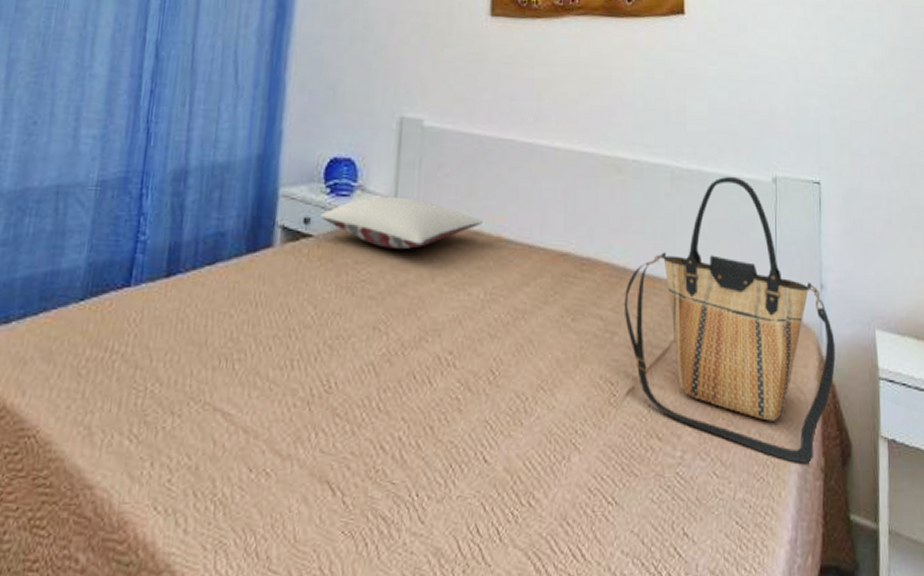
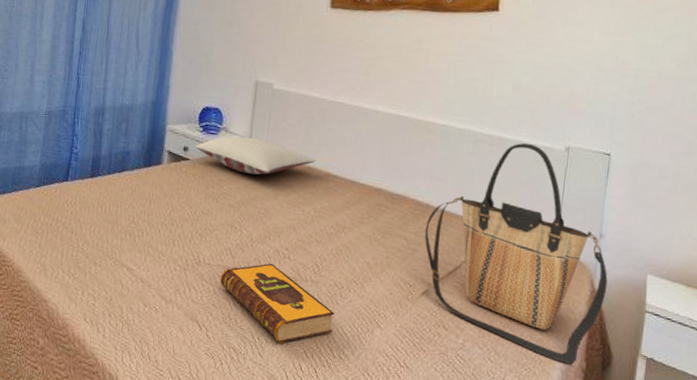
hardback book: none [360,377,519,497] -> present [220,263,335,344]

